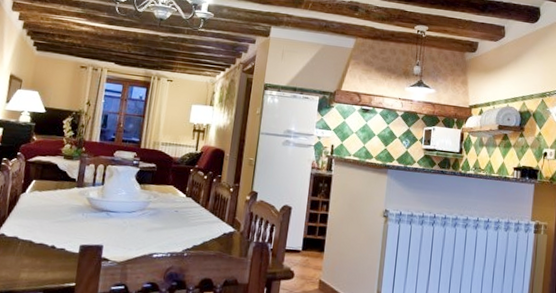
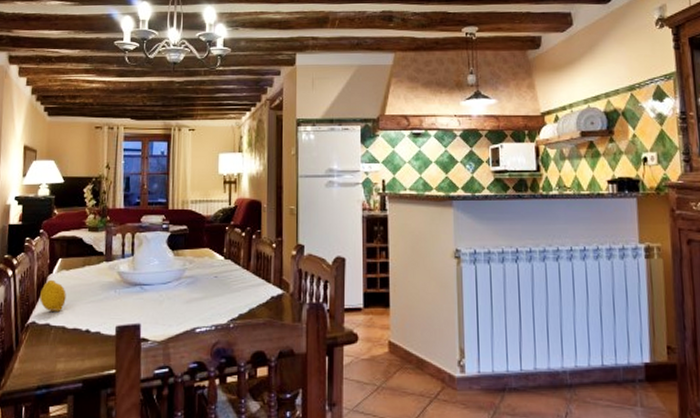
fruit: none [11,198,37,227] -> present [40,279,66,311]

